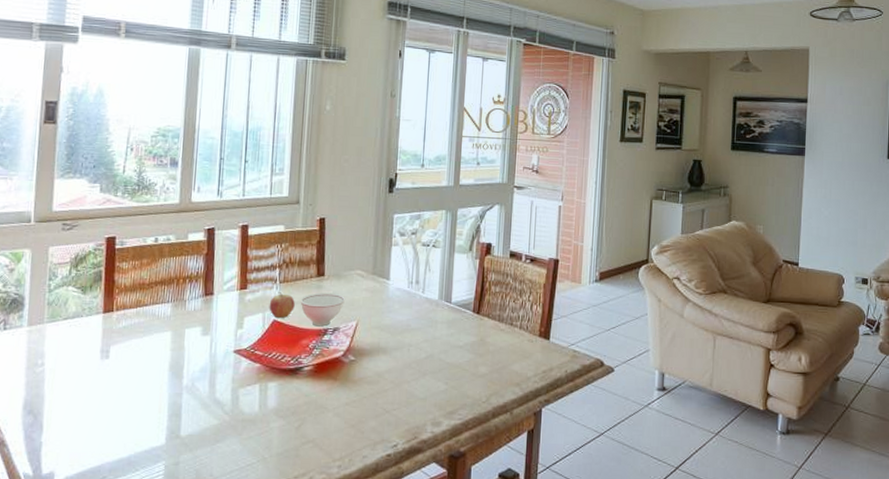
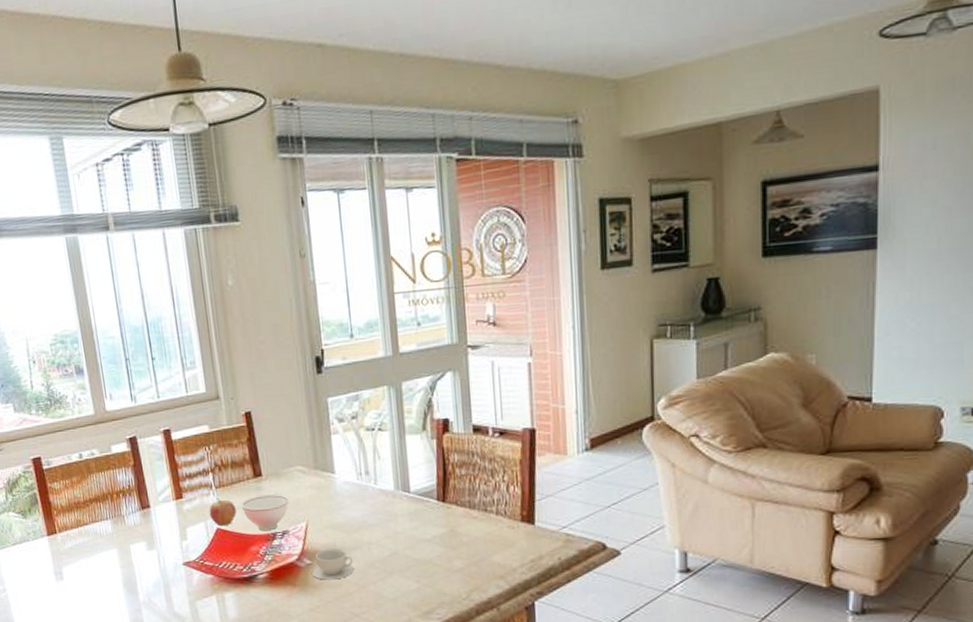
teacup: none [354,347,393,377] -> present [312,548,354,580]

